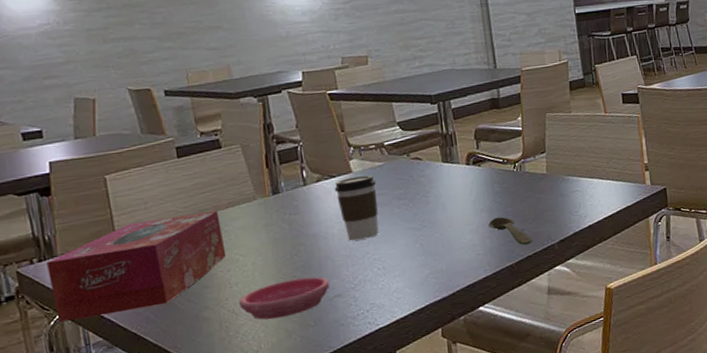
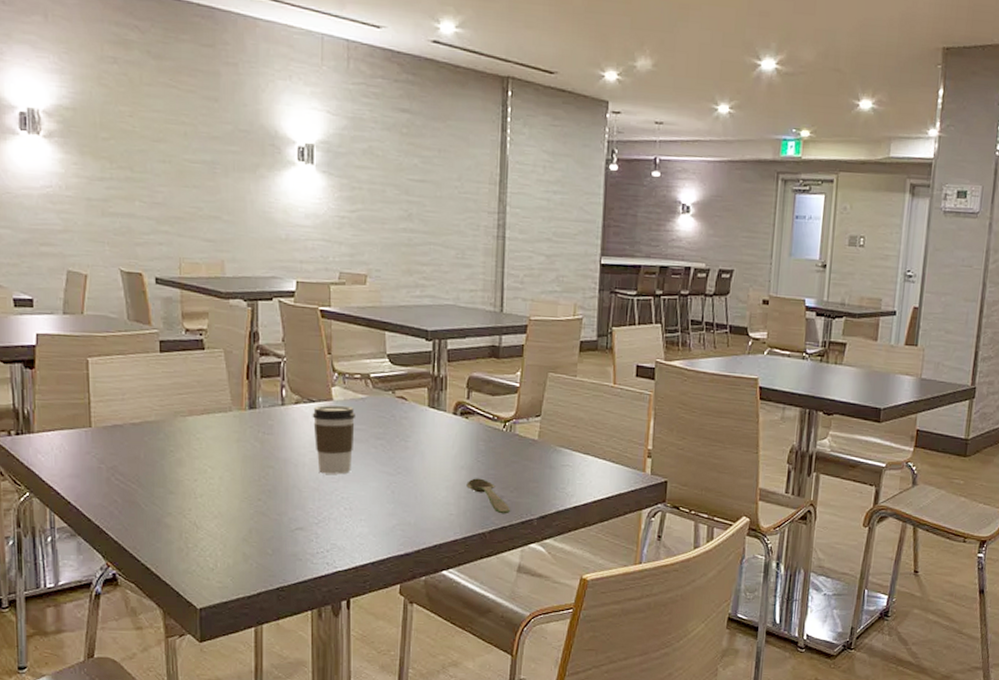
tissue box: present [46,211,227,322] -> none [23,412,195,503]
saucer: present [239,277,330,320] -> none [202,502,294,540]

